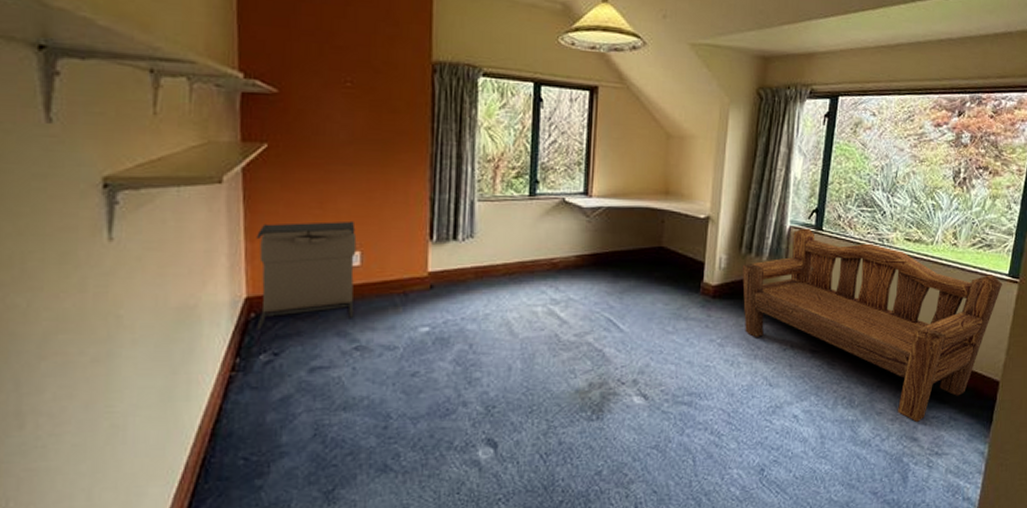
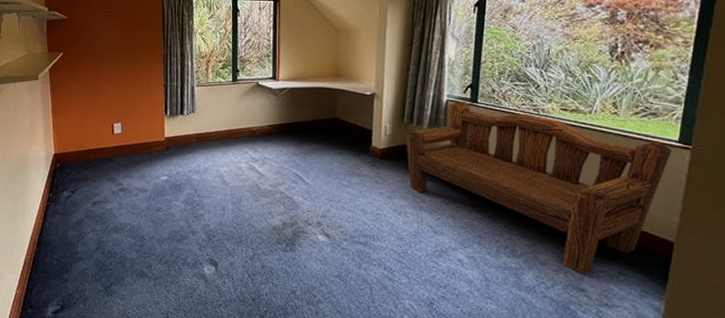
laundry hamper: present [256,220,357,330] -> none [59,102,119,175]

